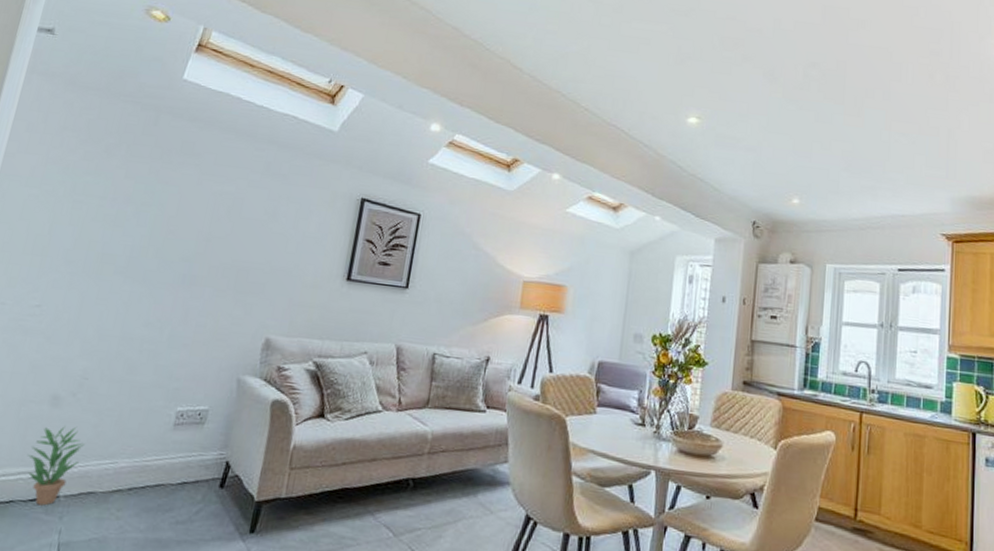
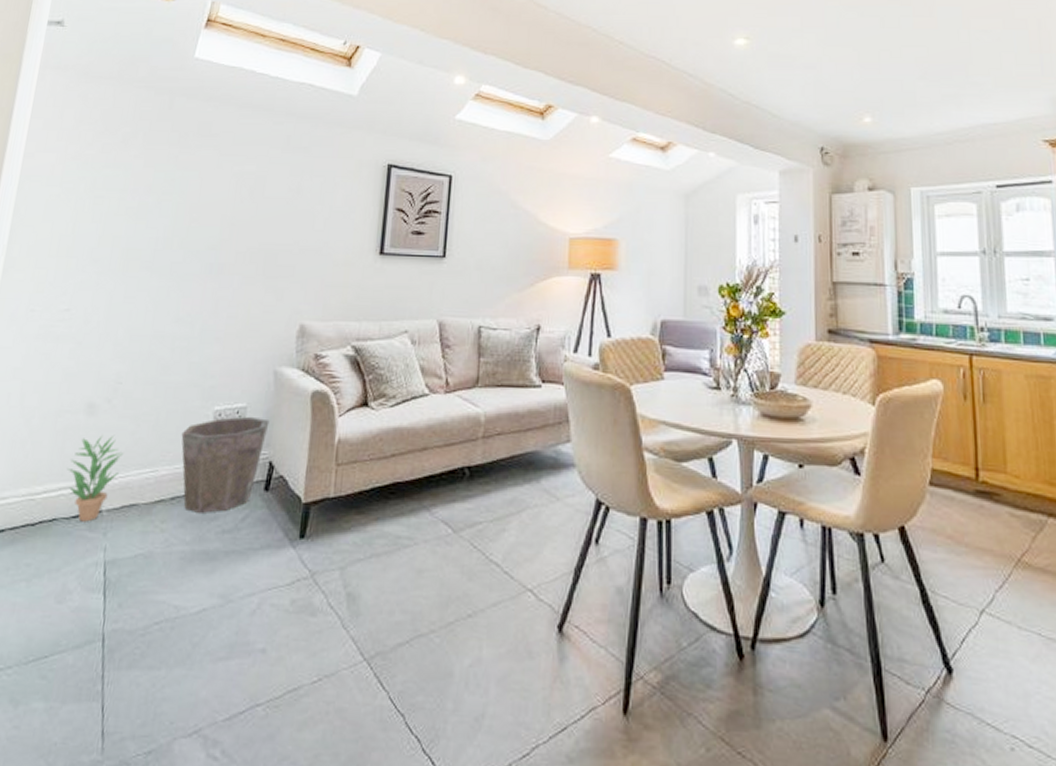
waste bin: none [140,418,230,505] -> present [181,416,270,513]

